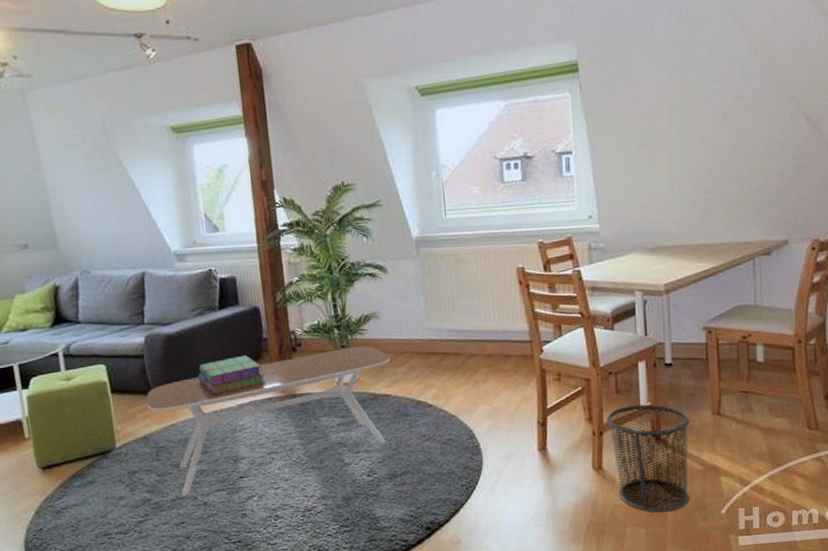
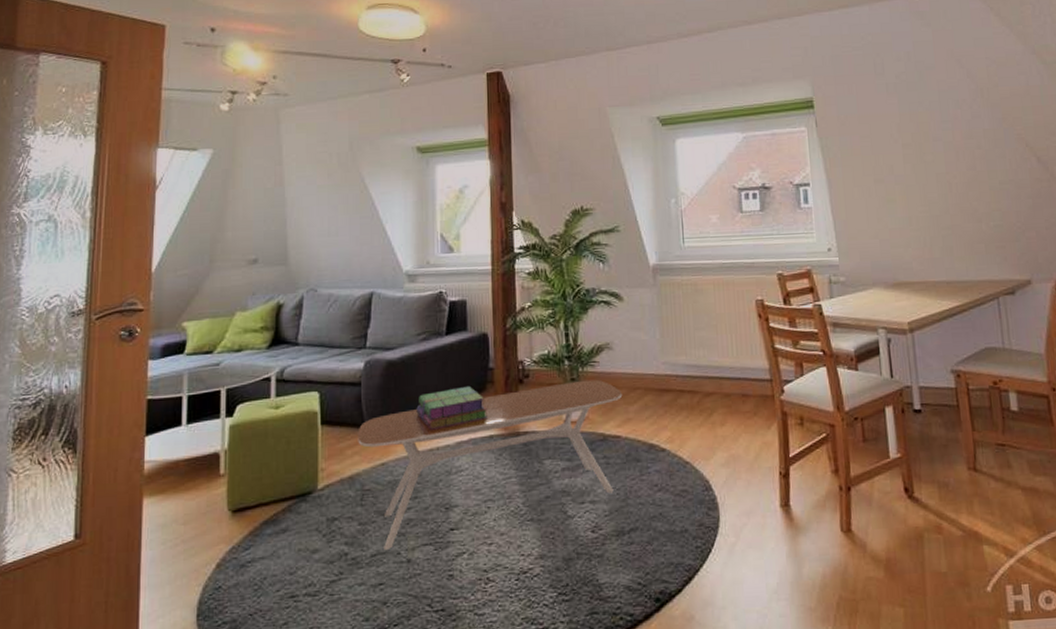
waste bin: present [607,404,690,513] -> none [854,456,950,588]

